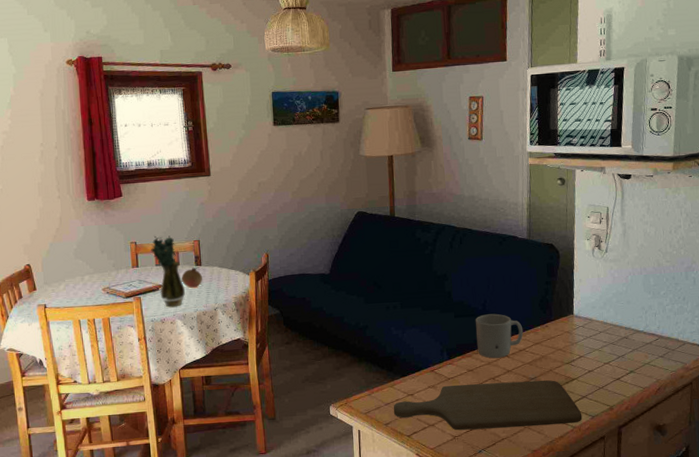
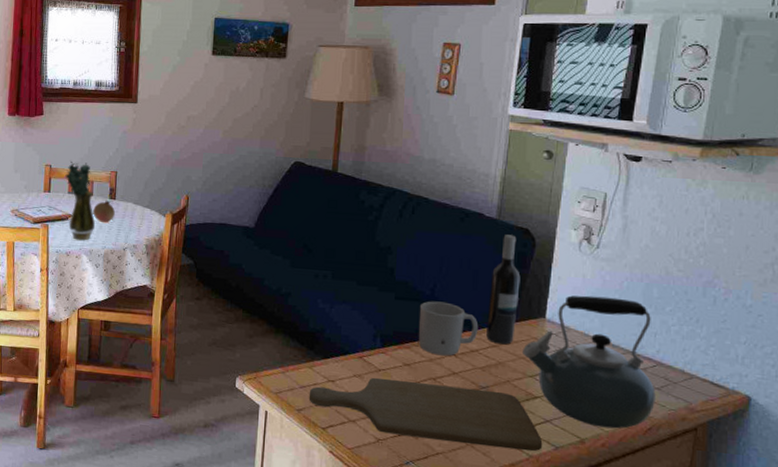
wine bottle: none [528,251,552,341] -> present [485,234,521,345]
kettle: none [558,290,661,395] -> present [521,295,656,429]

